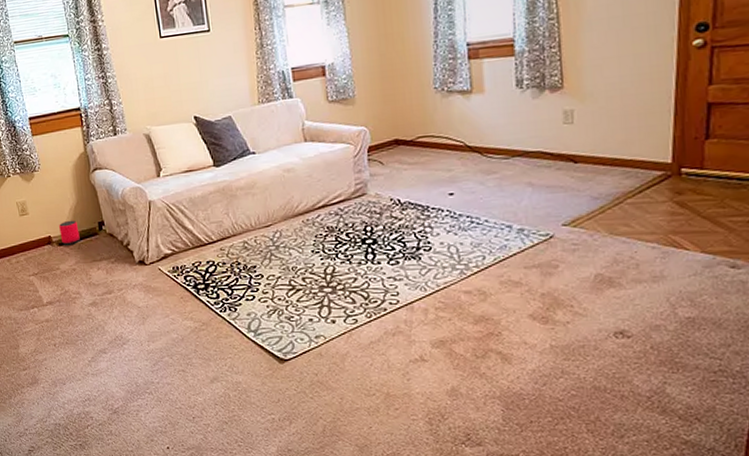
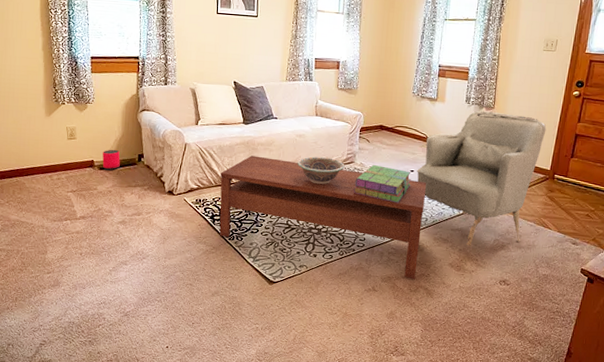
coffee table: none [197,203,481,341] -> present [219,155,427,279]
decorative bowl: none [290,192,355,230] -> present [297,156,345,185]
stack of books: none [371,192,453,241] -> present [353,164,412,204]
armchair: none [458,90,655,289] -> present [417,110,547,247]

